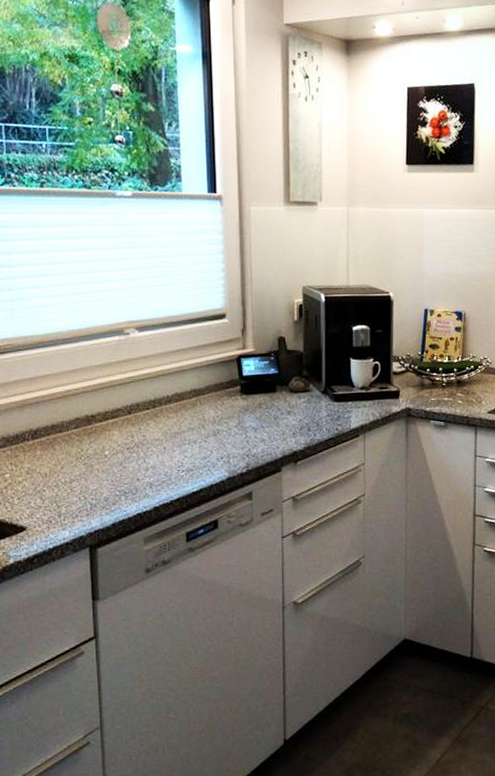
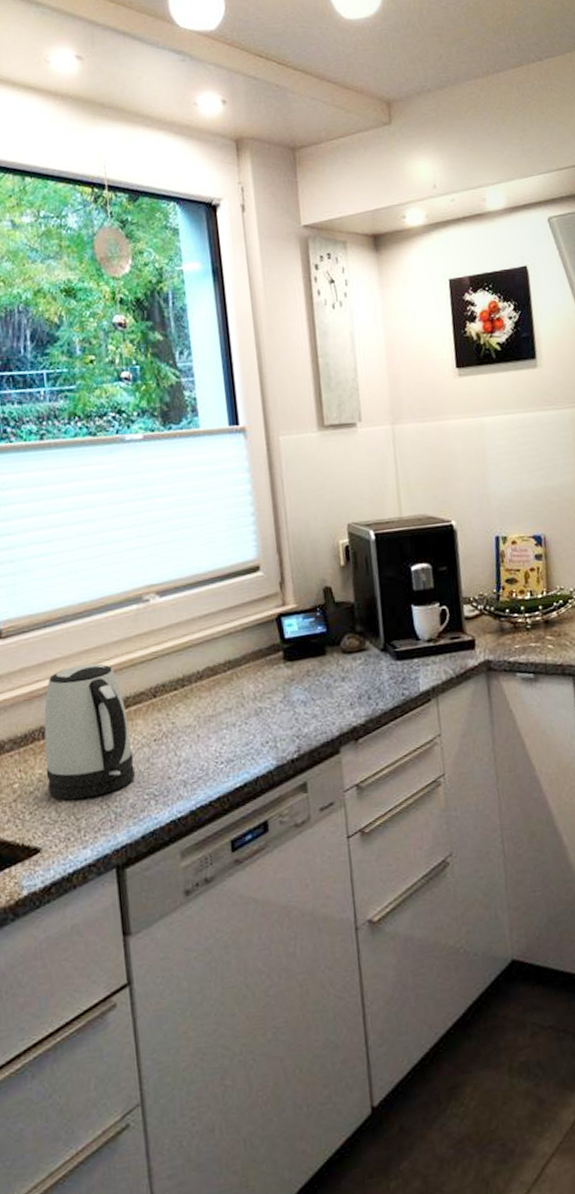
kettle: none [33,381,109,491] -> present [44,663,135,800]

